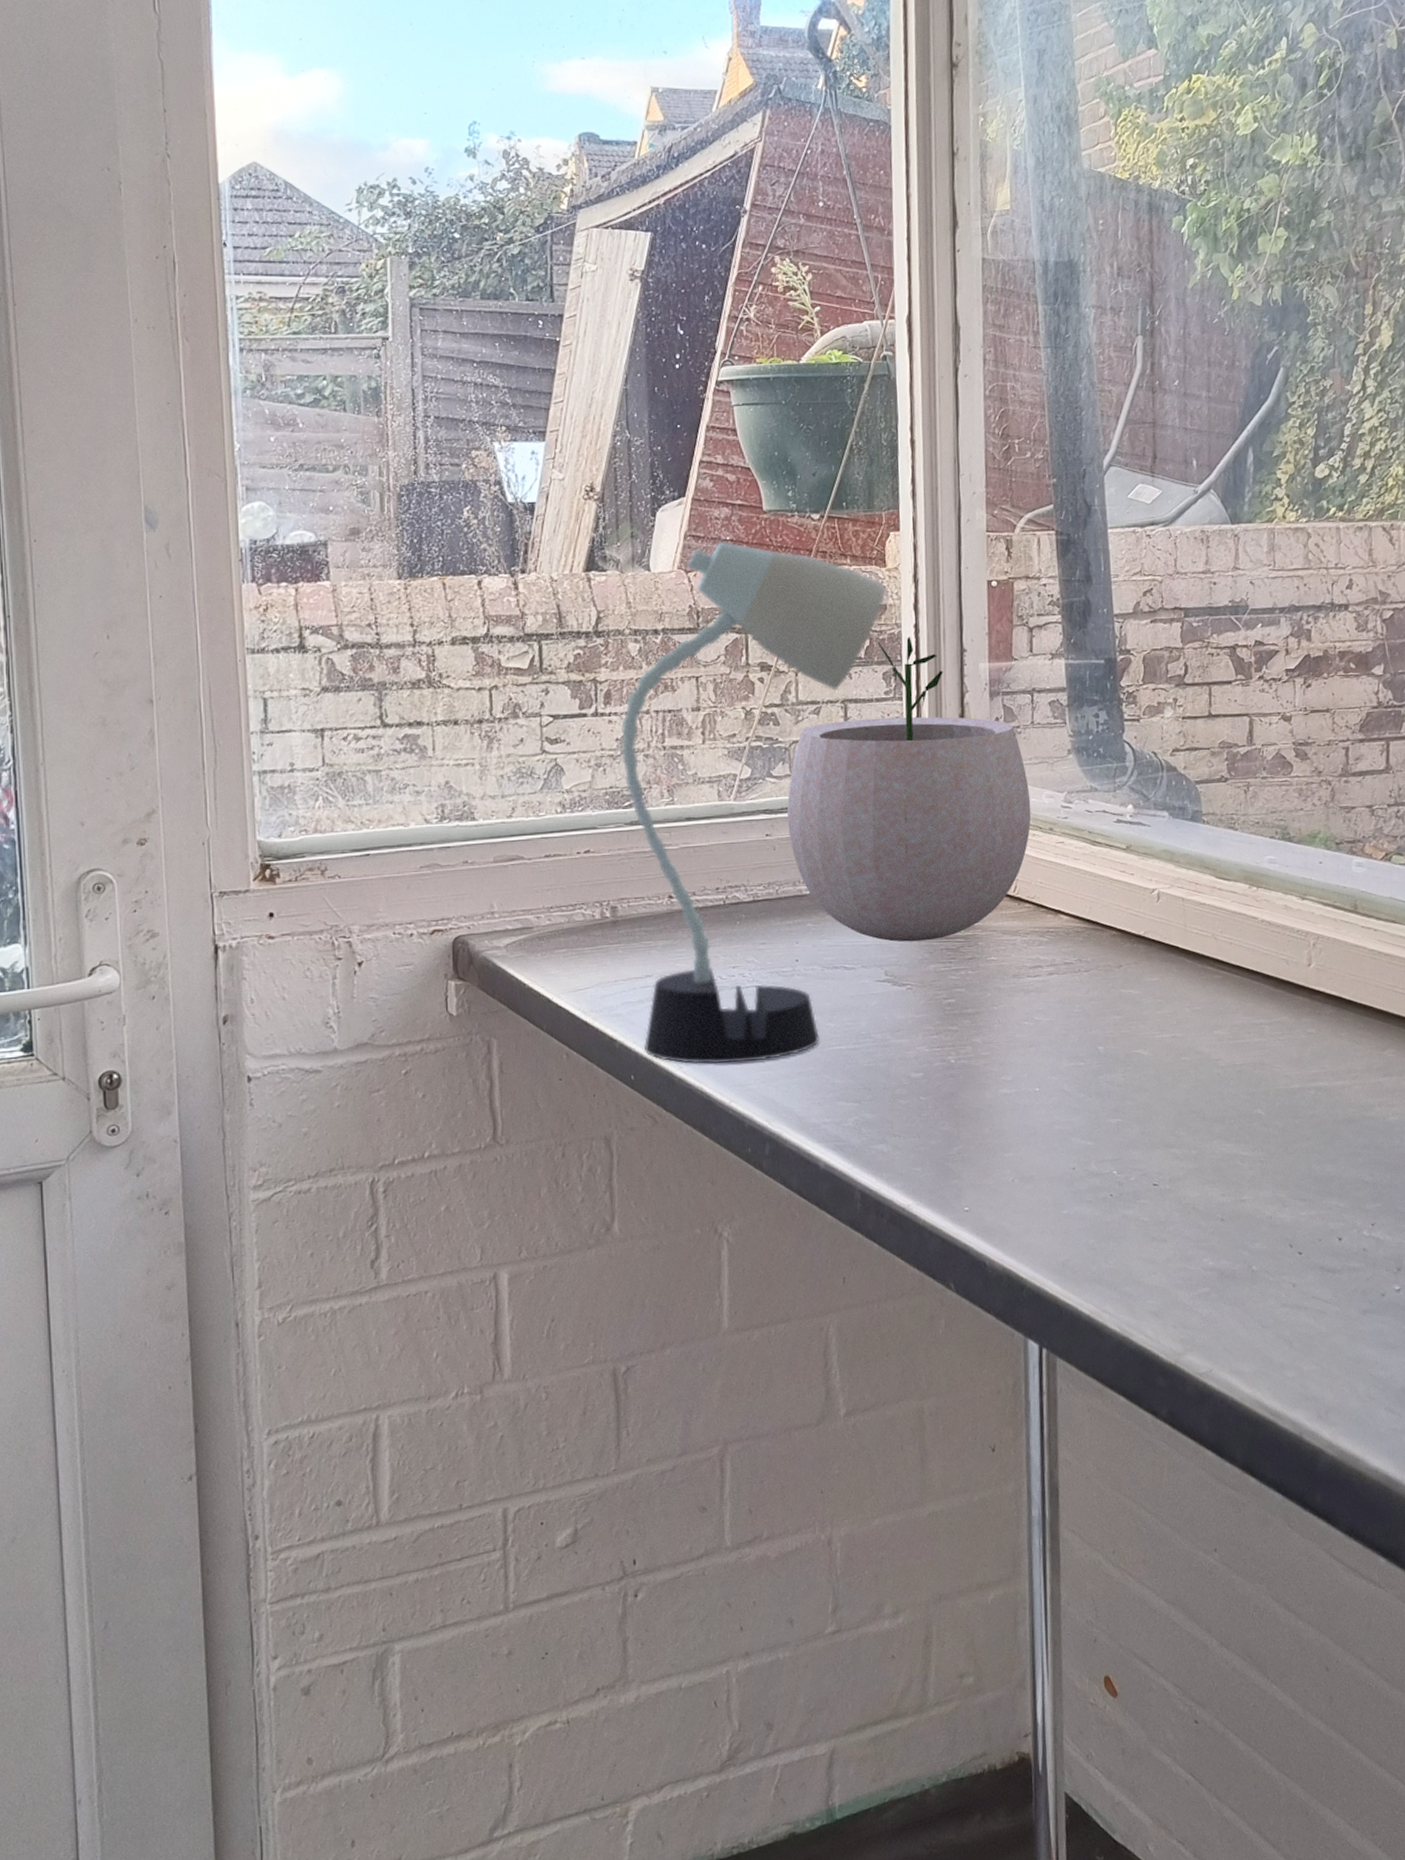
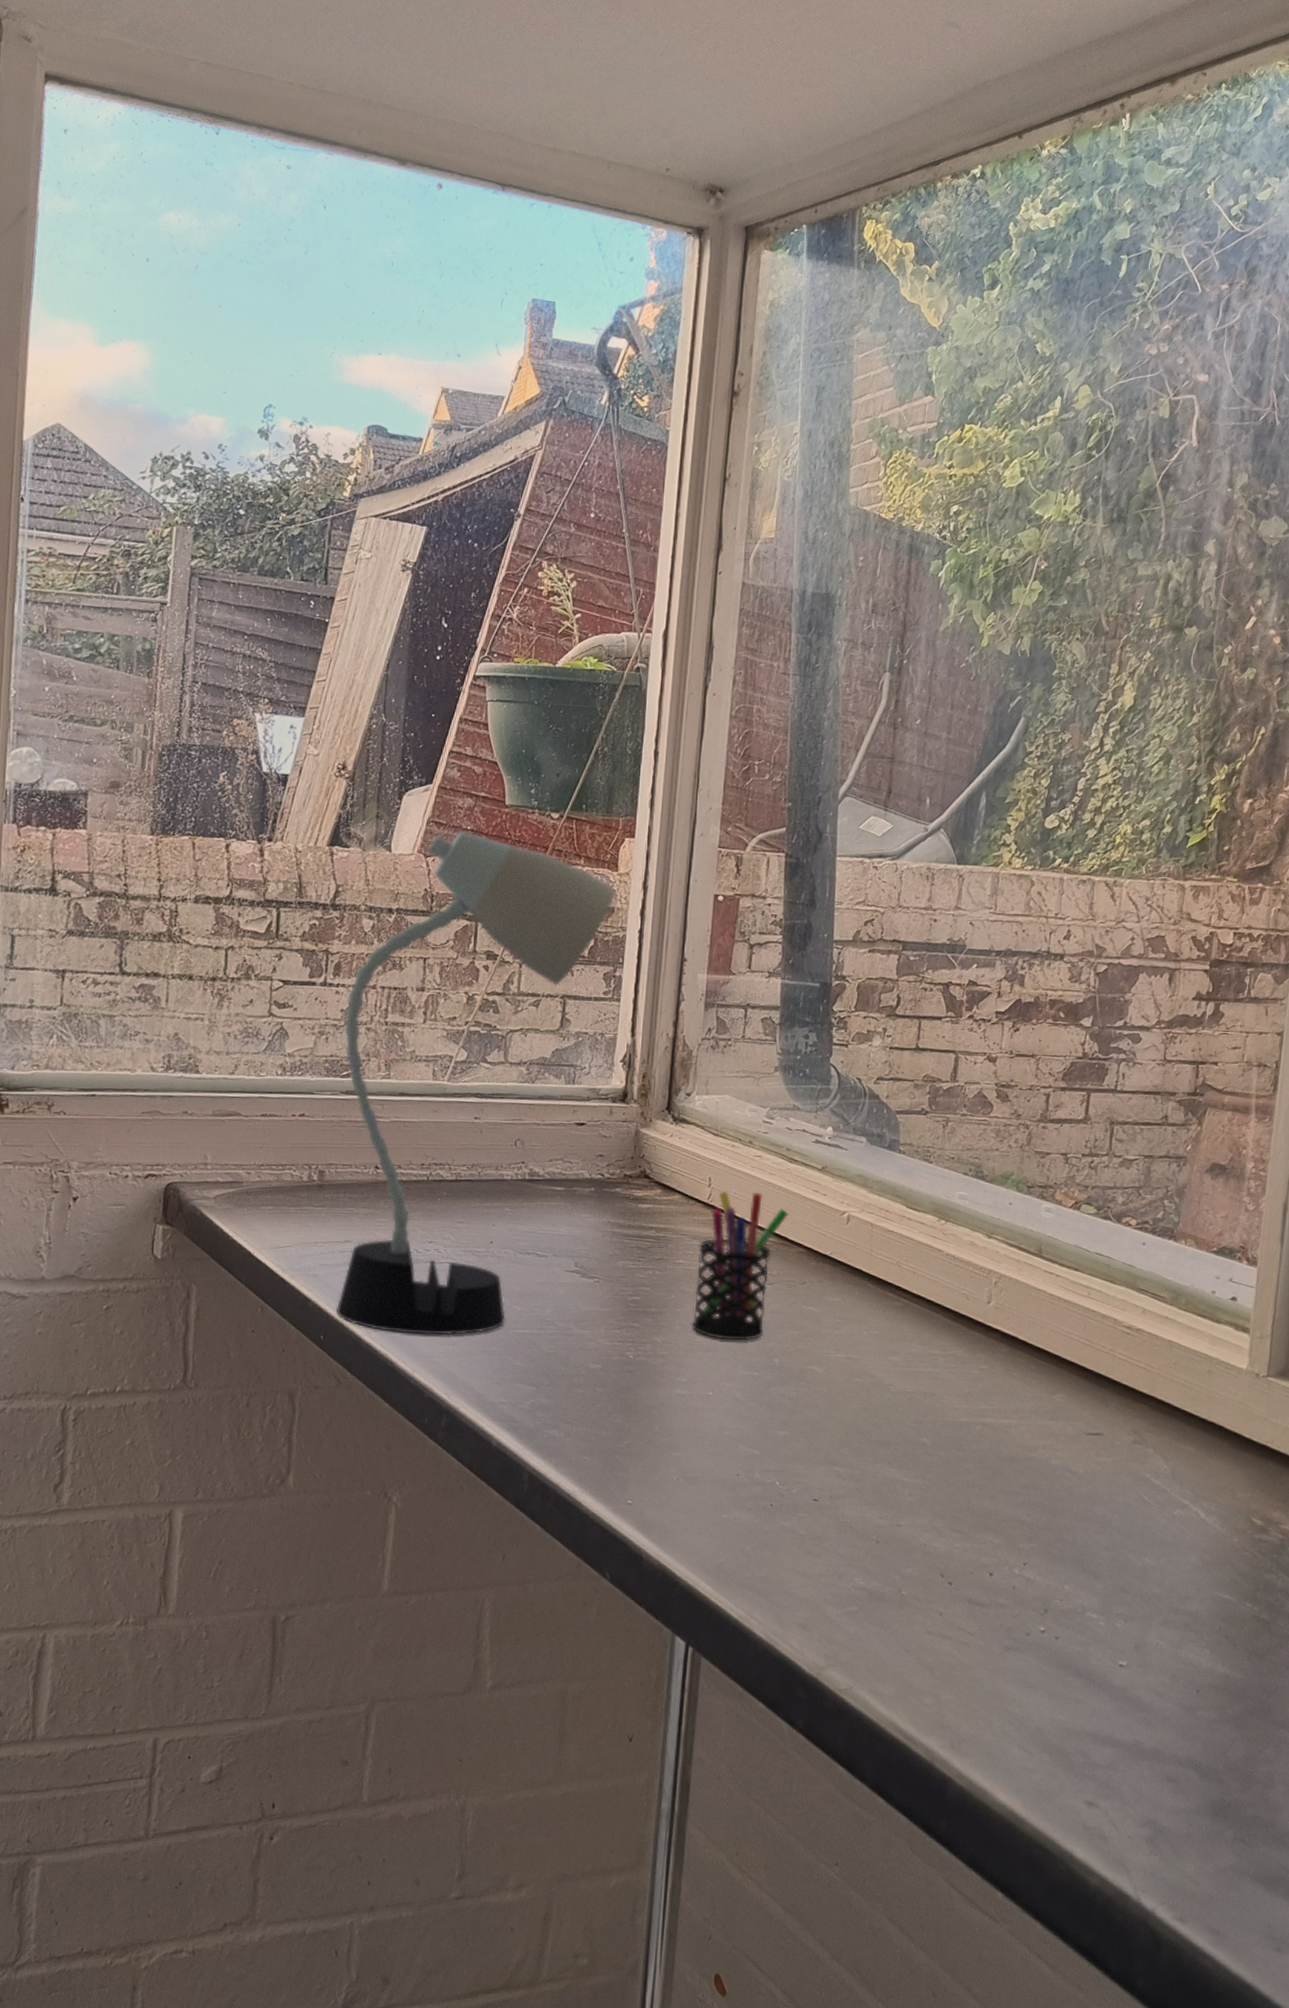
plant pot: present [787,636,1031,942] -> none [496,941,734,1238]
pen holder: none [1009,880,1097,1033] -> present [691,1191,788,1341]

